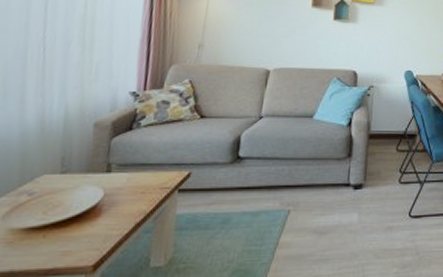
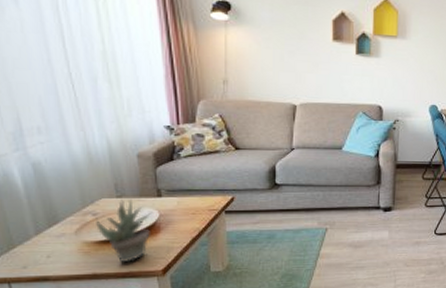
succulent plant: none [29,174,97,256] -> present [96,198,153,263]

